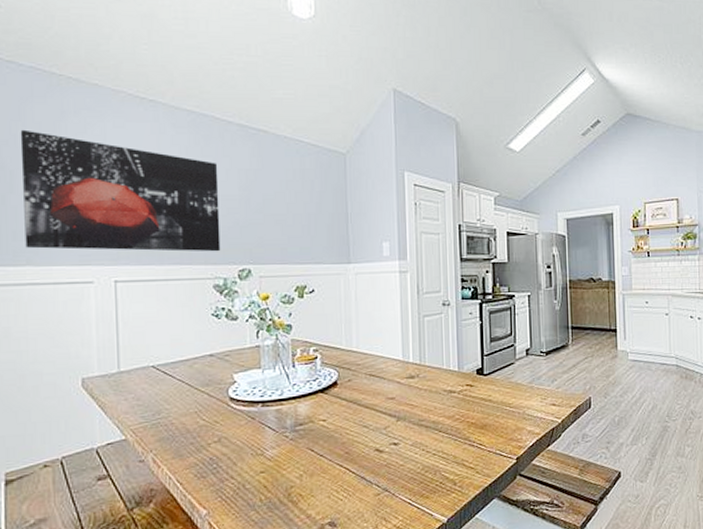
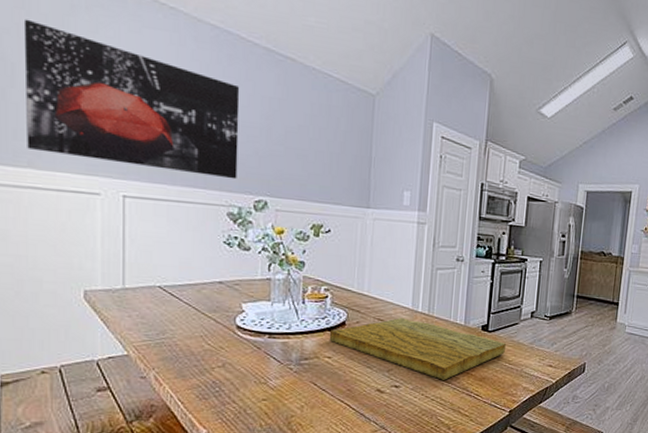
cutting board: none [322,370,504,432] -> present [329,317,506,380]

